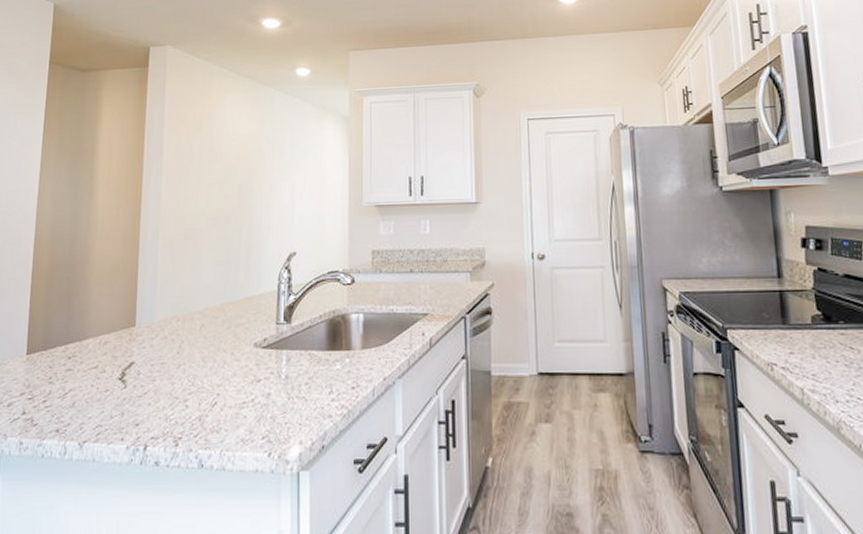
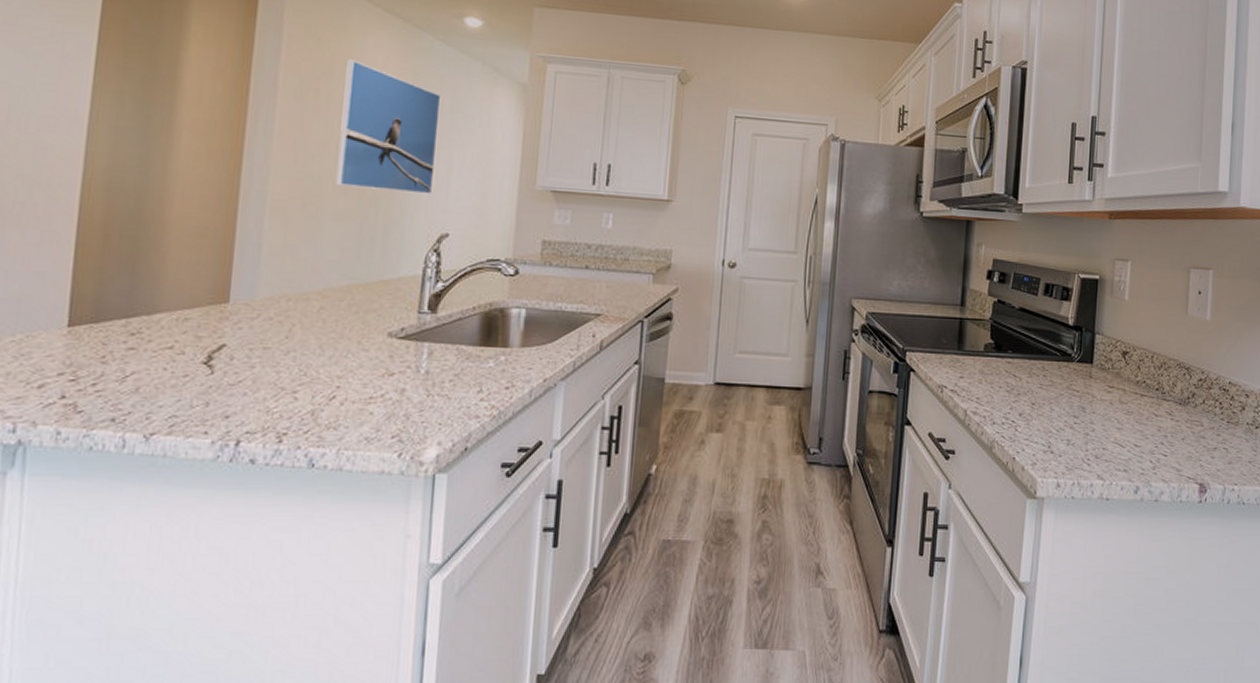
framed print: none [208,116,283,221] -> present [336,59,441,194]

